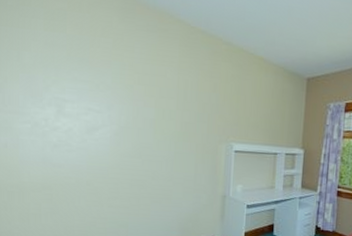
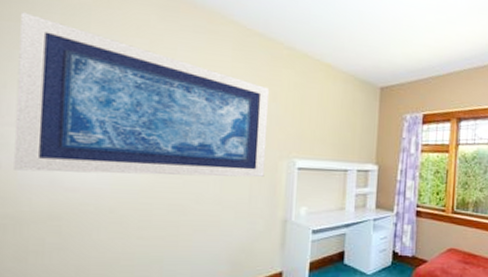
wall art: none [14,18,211,159] -> present [14,12,270,178]

